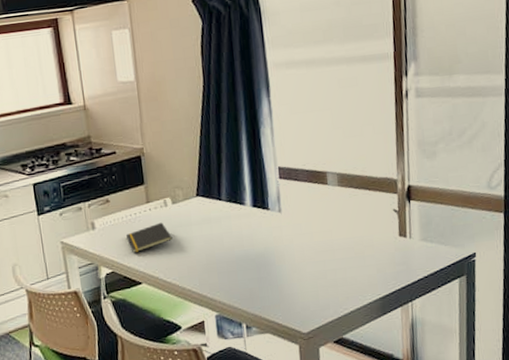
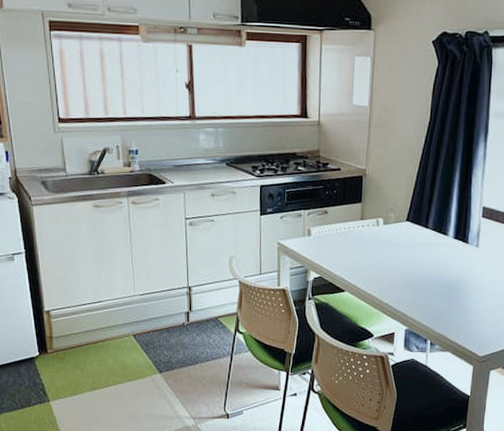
notepad: present [125,222,173,254] -> none [337,239,379,264]

